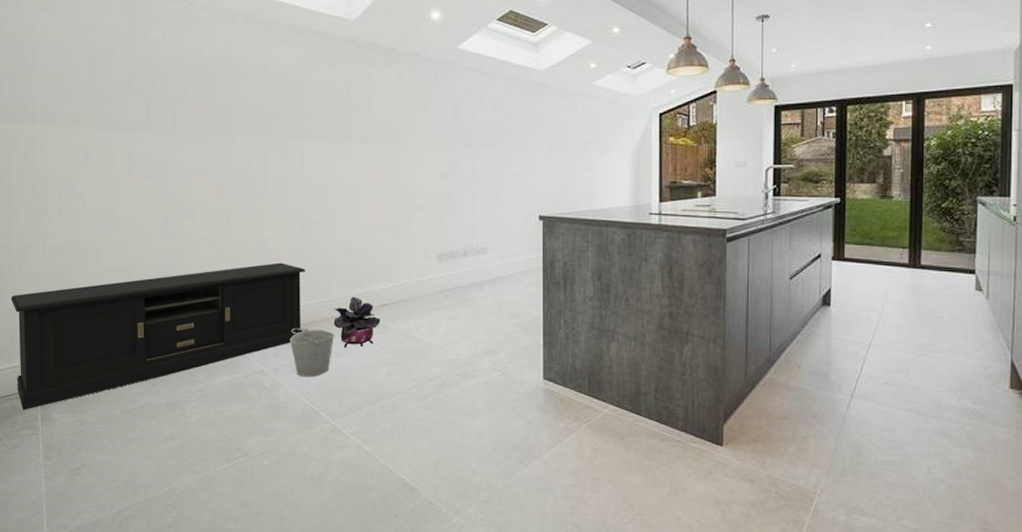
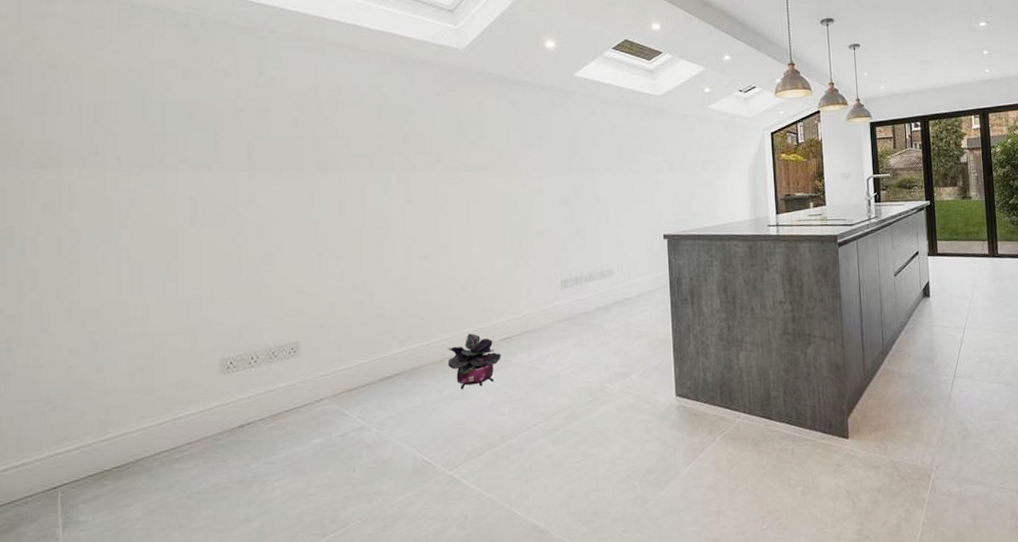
media console: present [11,262,305,410] -> none [20,304,413,517]
bucket: present [289,328,334,377] -> none [396,372,449,428]

